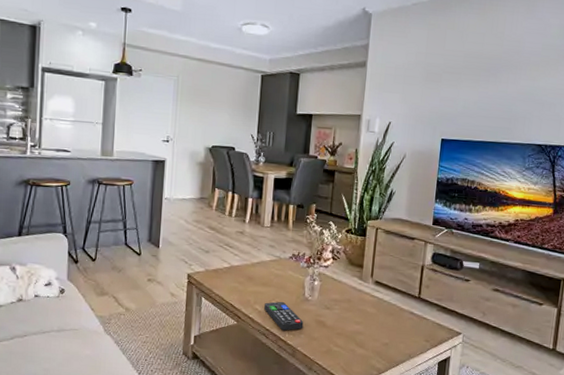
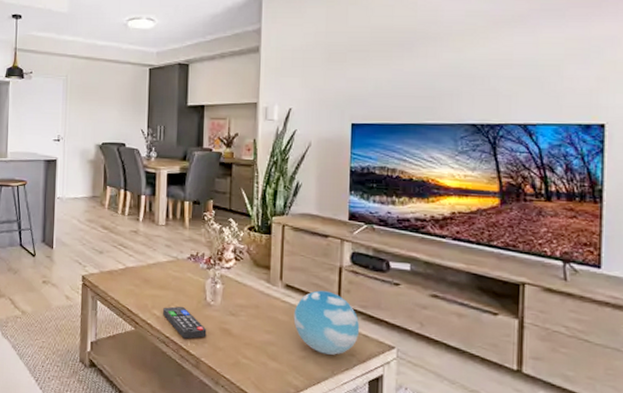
decorative ball: none [380,286,435,341] -> present [293,290,360,355]

